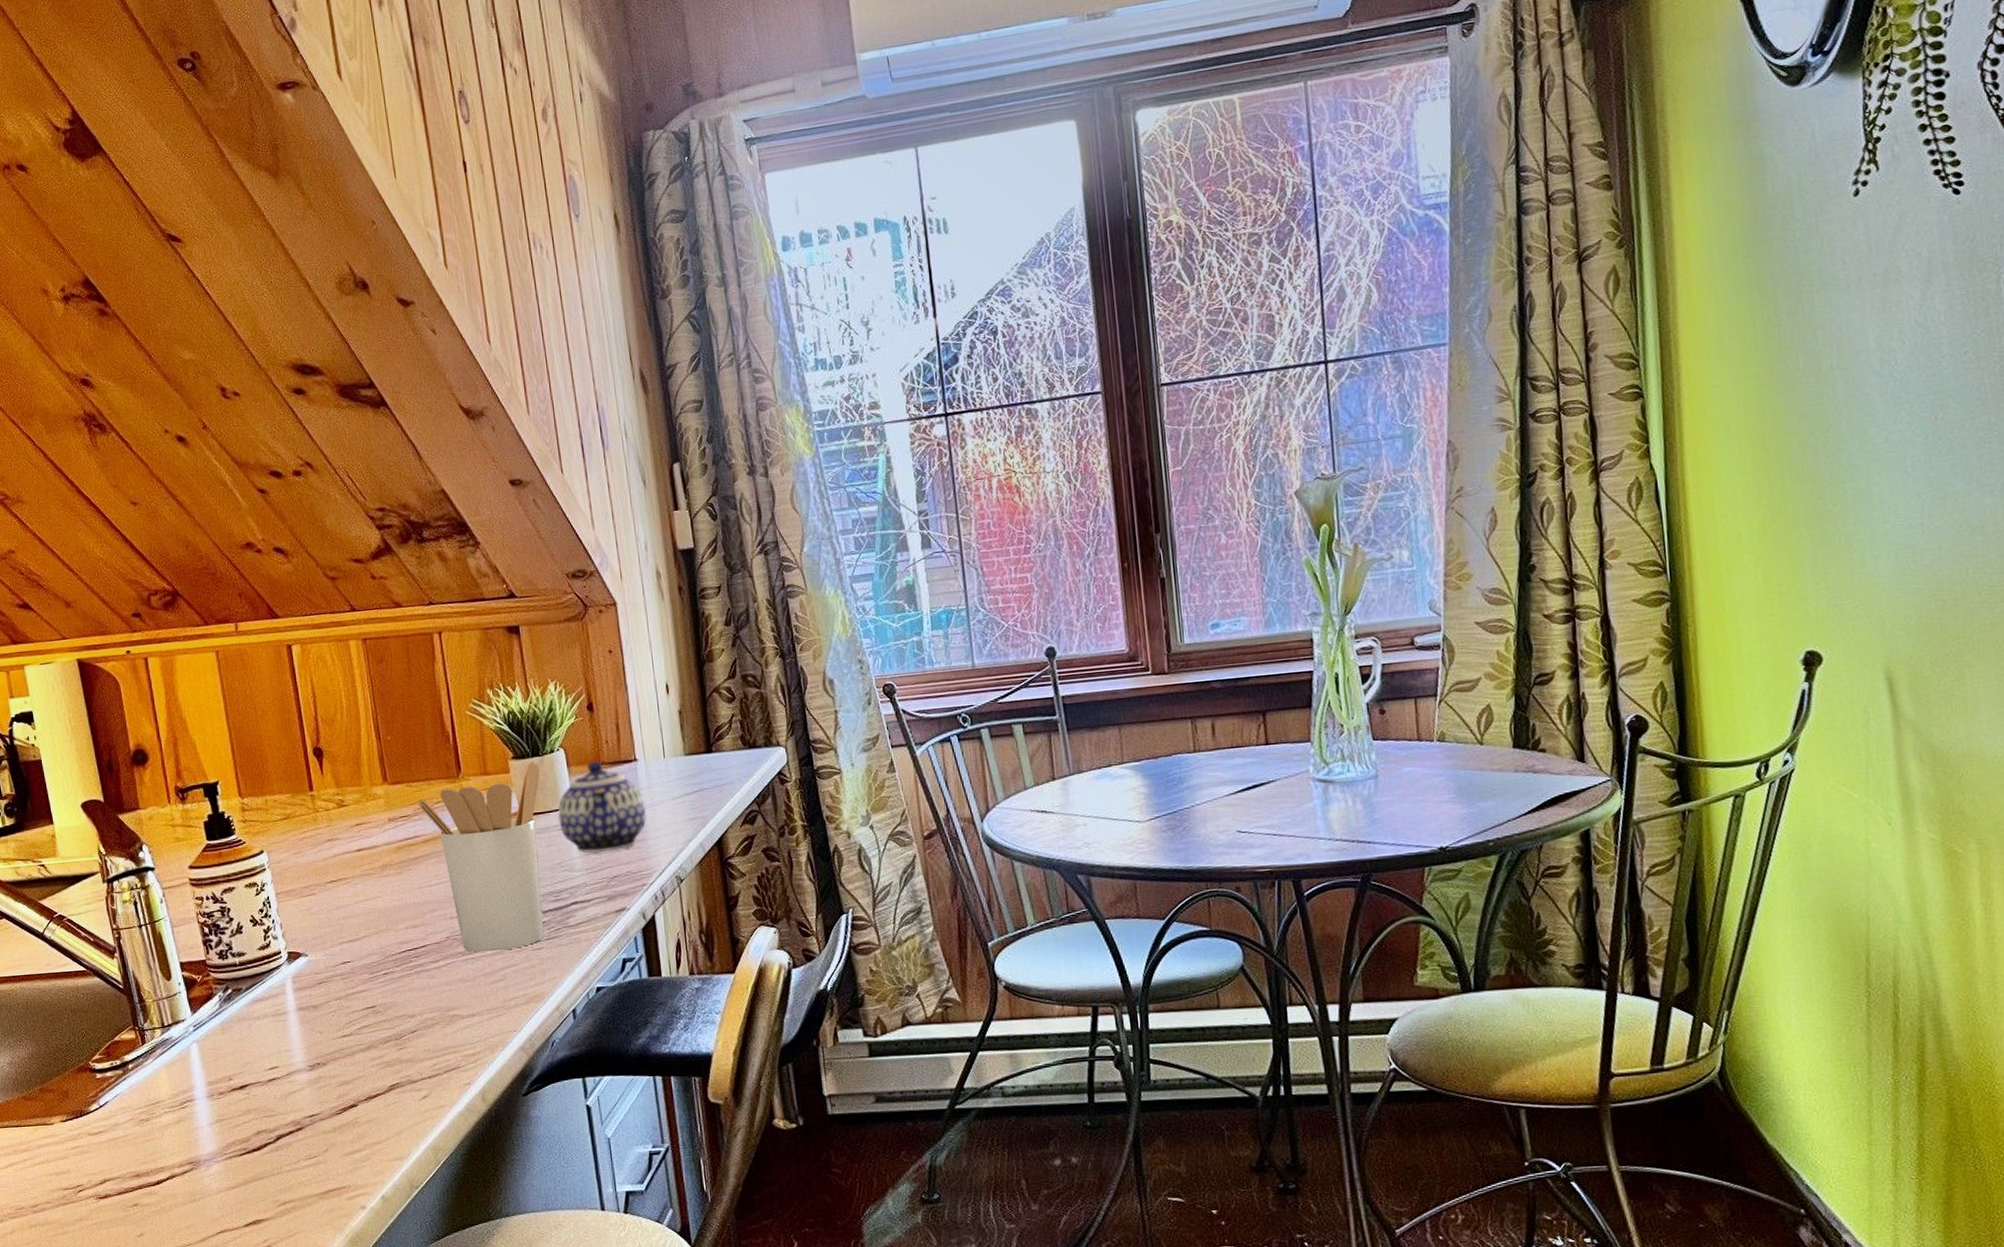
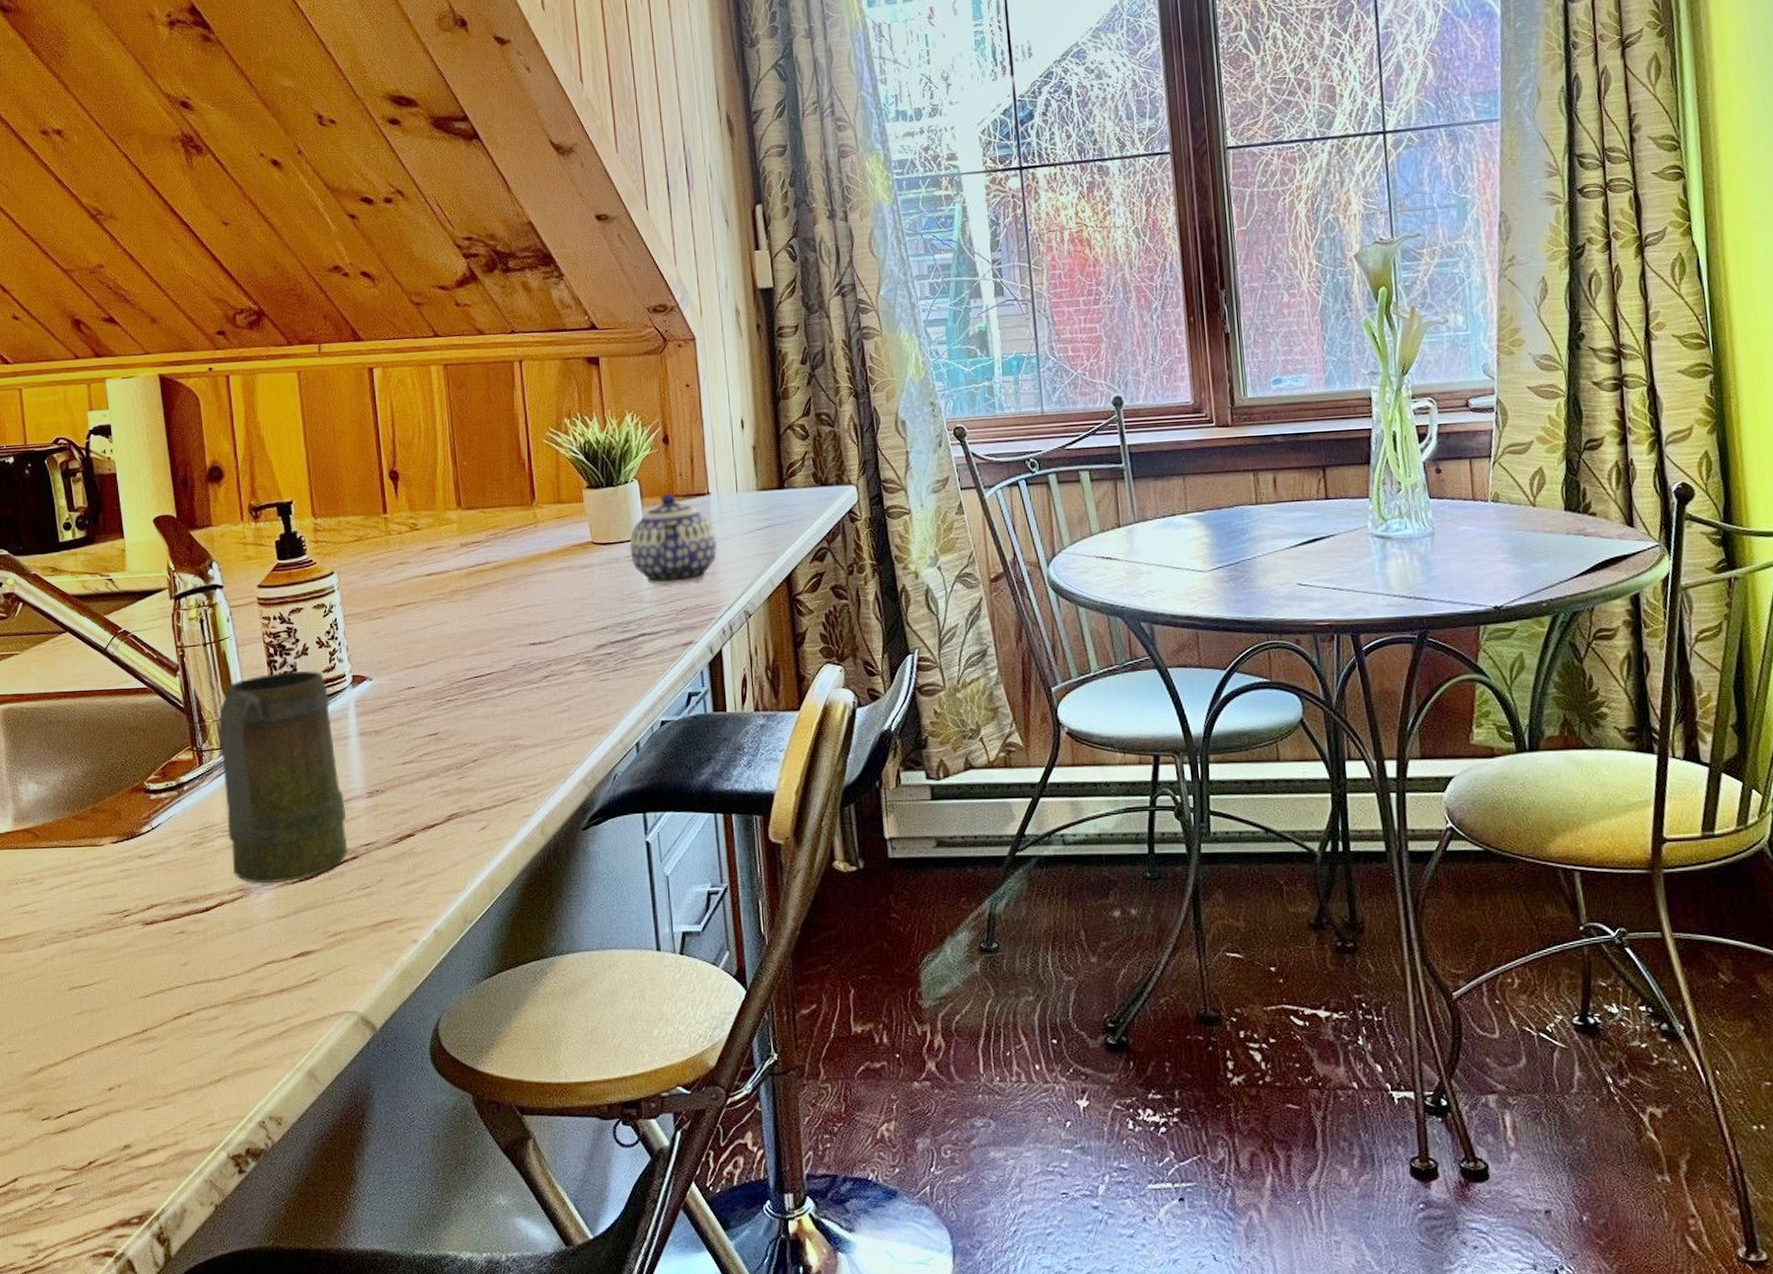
mug: none [158,949,293,1157] -> present [218,671,348,884]
utensil holder: present [416,761,545,953] -> none [489,491,613,682]

